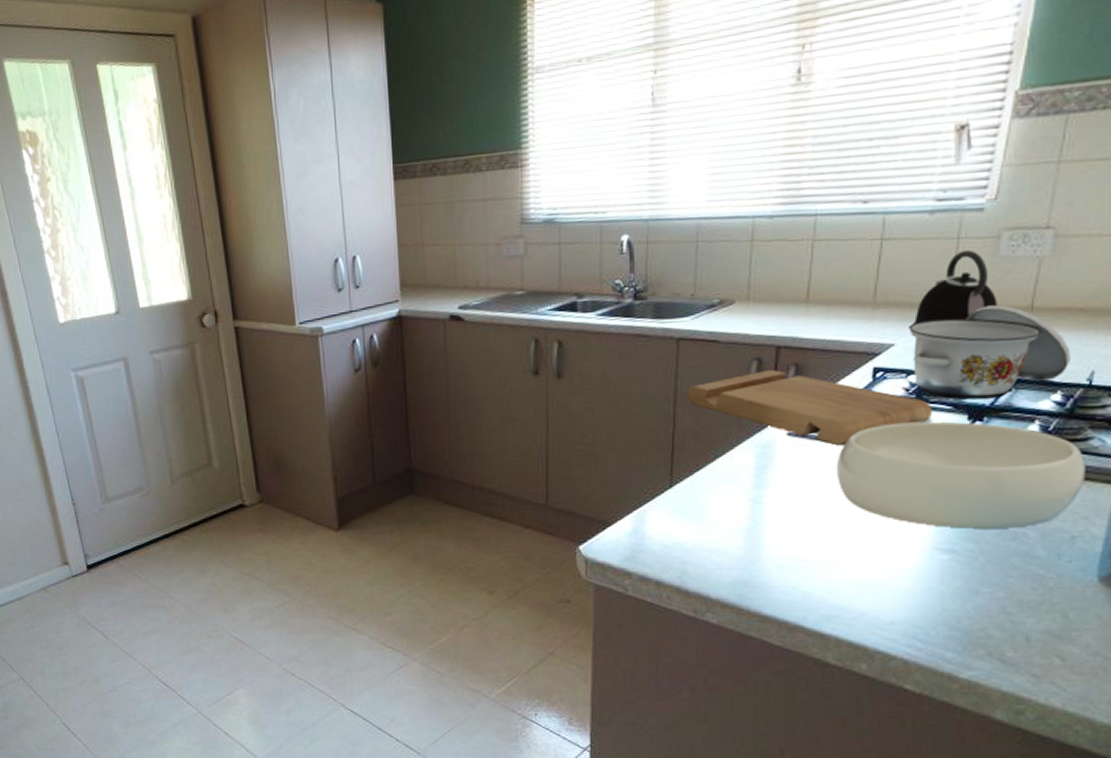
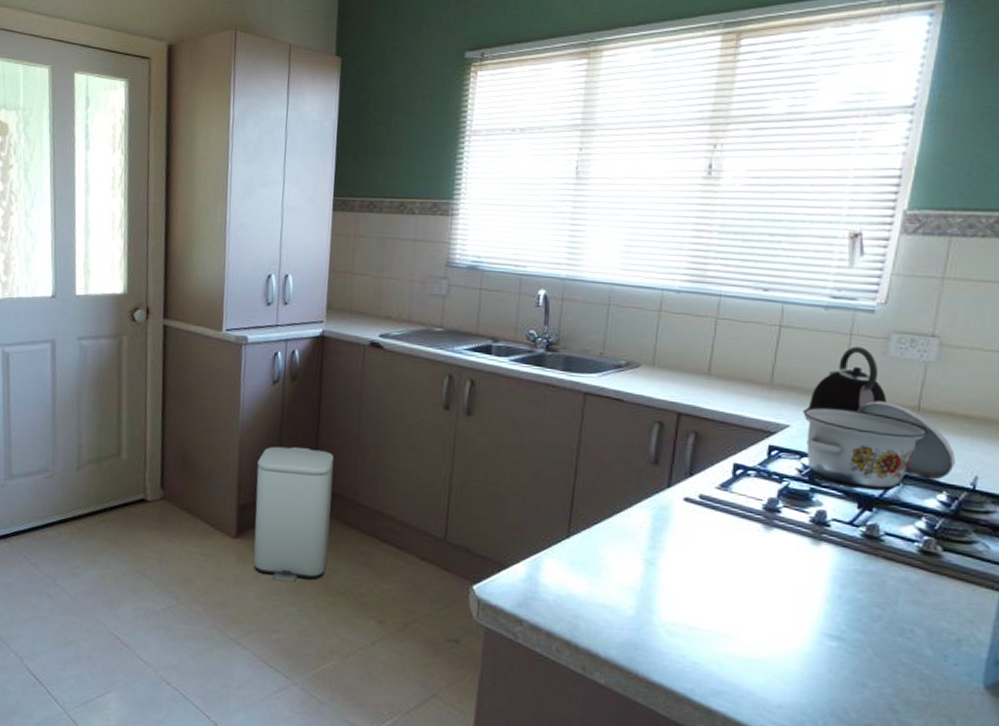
pedal bin: none [350,432,432,566] -> present [253,446,335,582]
cutting board: present [688,369,933,445] -> none [590,434,825,517]
bowl: present [836,421,1086,529] -> none [729,502,971,623]

